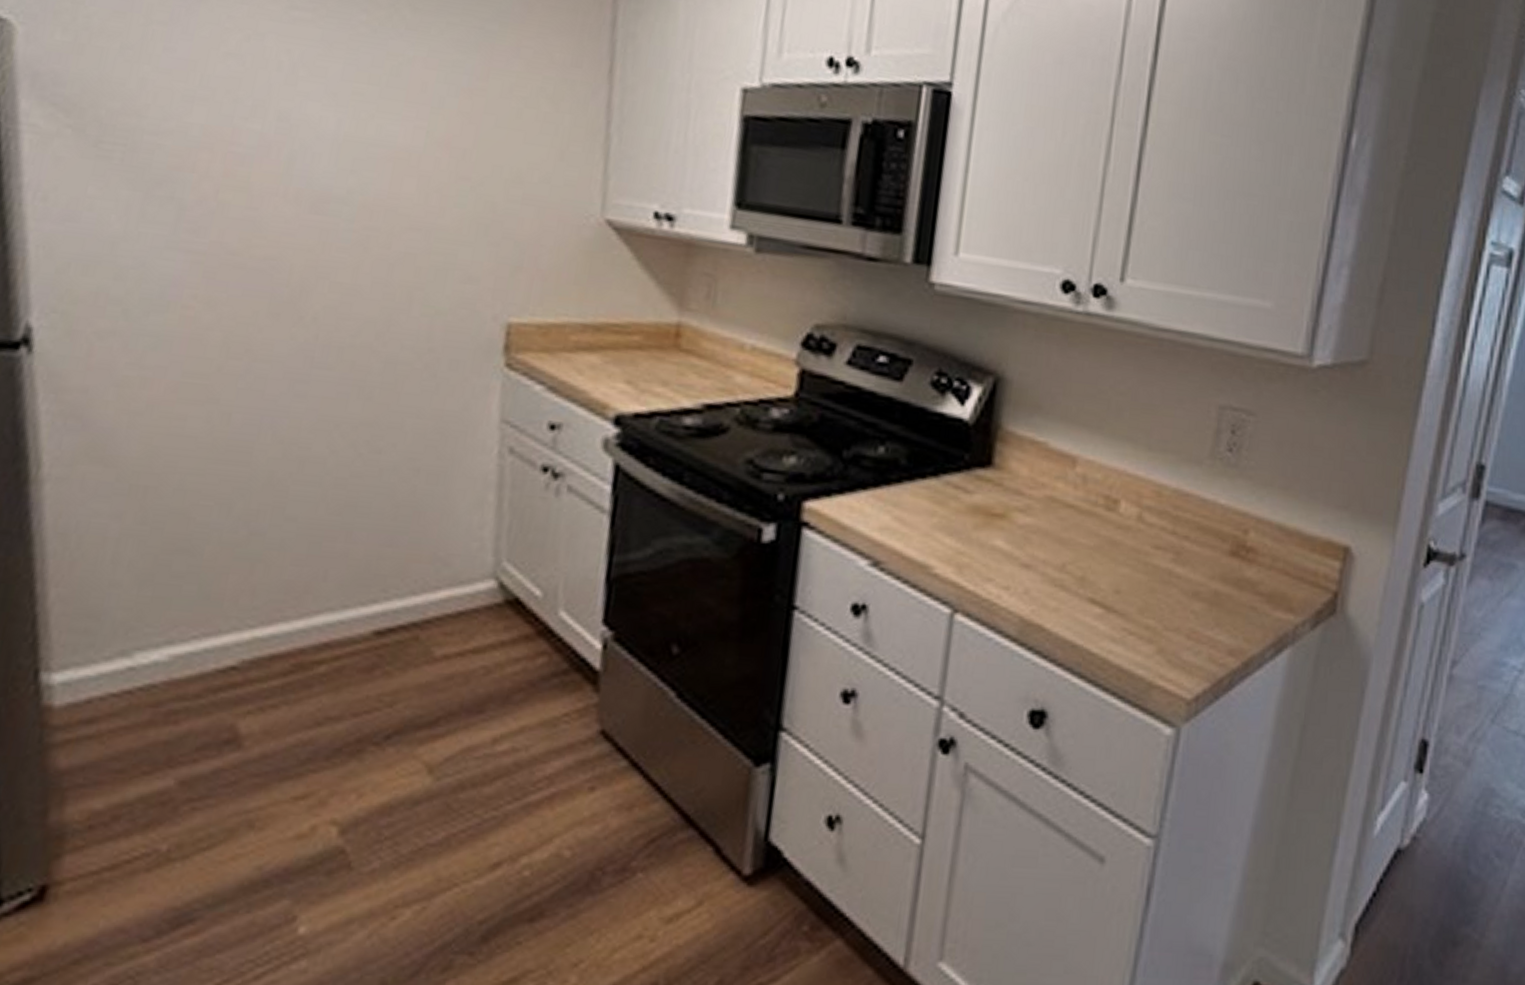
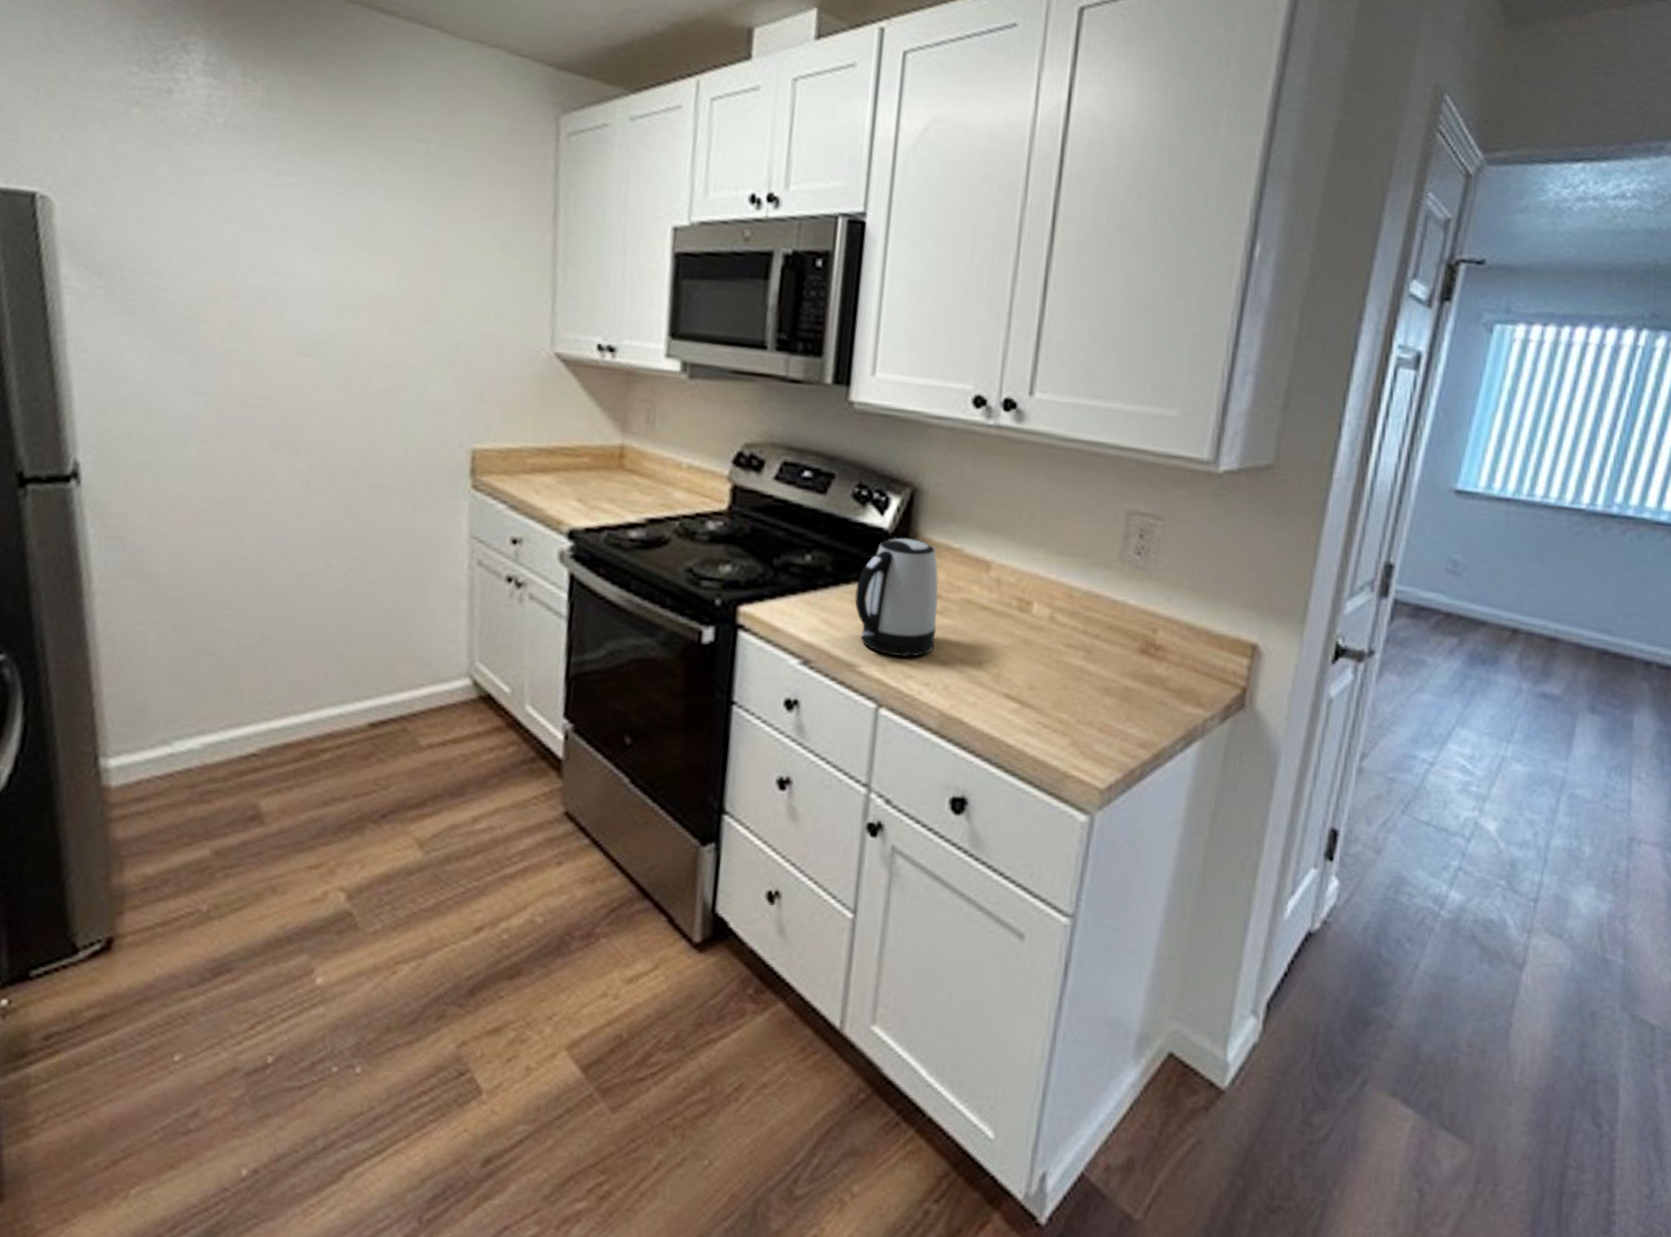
kettle: none [930,429,1021,560] -> present [854,537,939,658]

